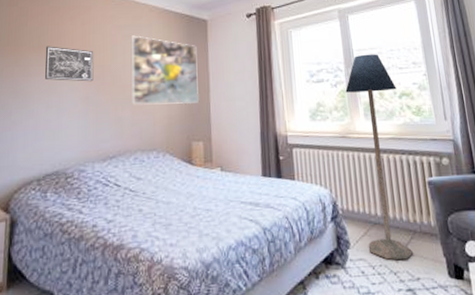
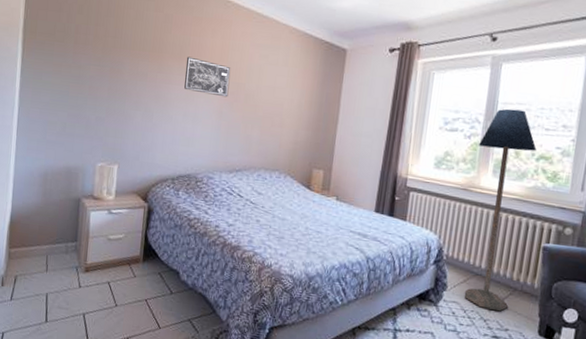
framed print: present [131,35,200,105] -> none [261,56,332,134]

